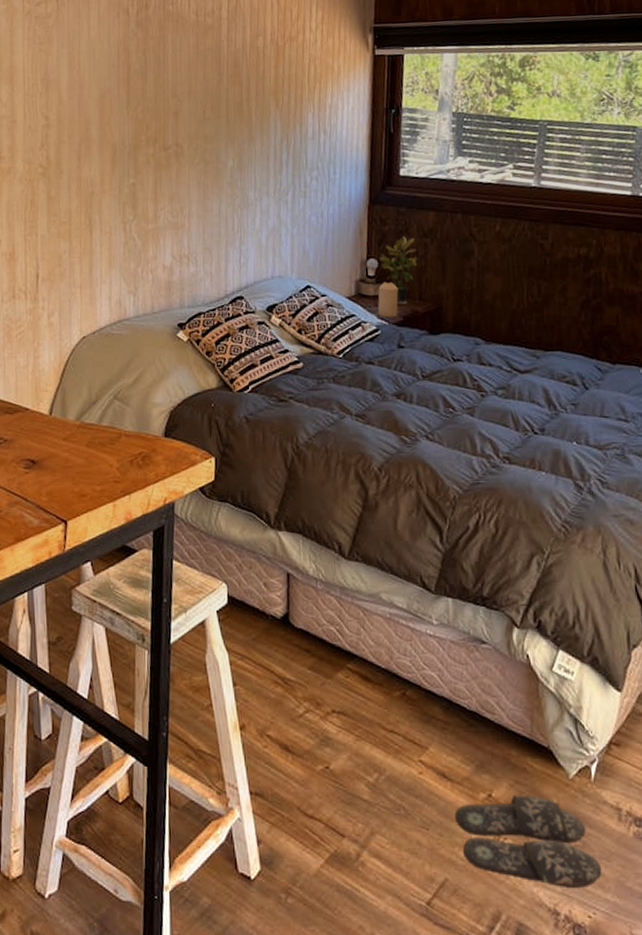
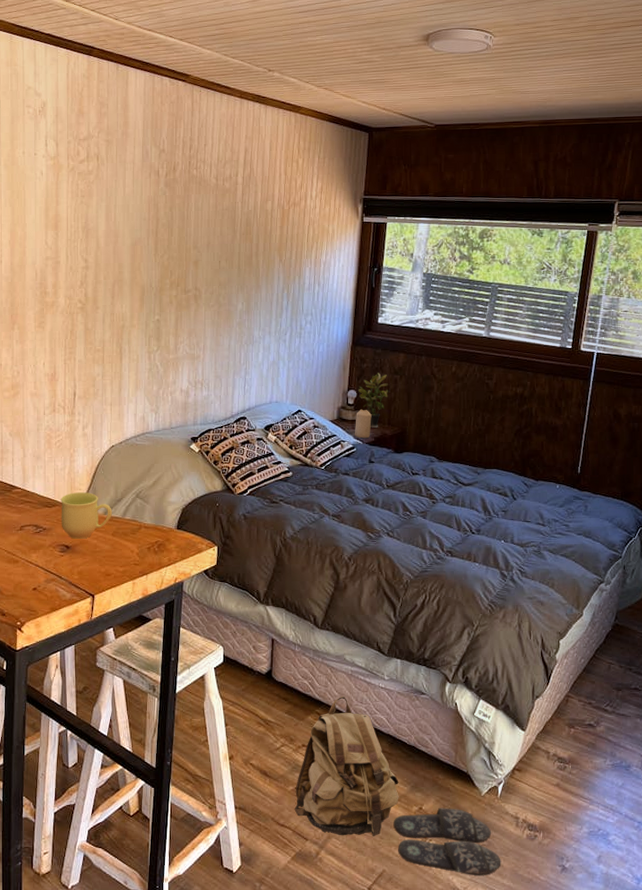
mug: none [24,394,86,452] -> present [61,492,112,539]
backpack: none [325,646,461,834] -> present [294,696,399,837]

